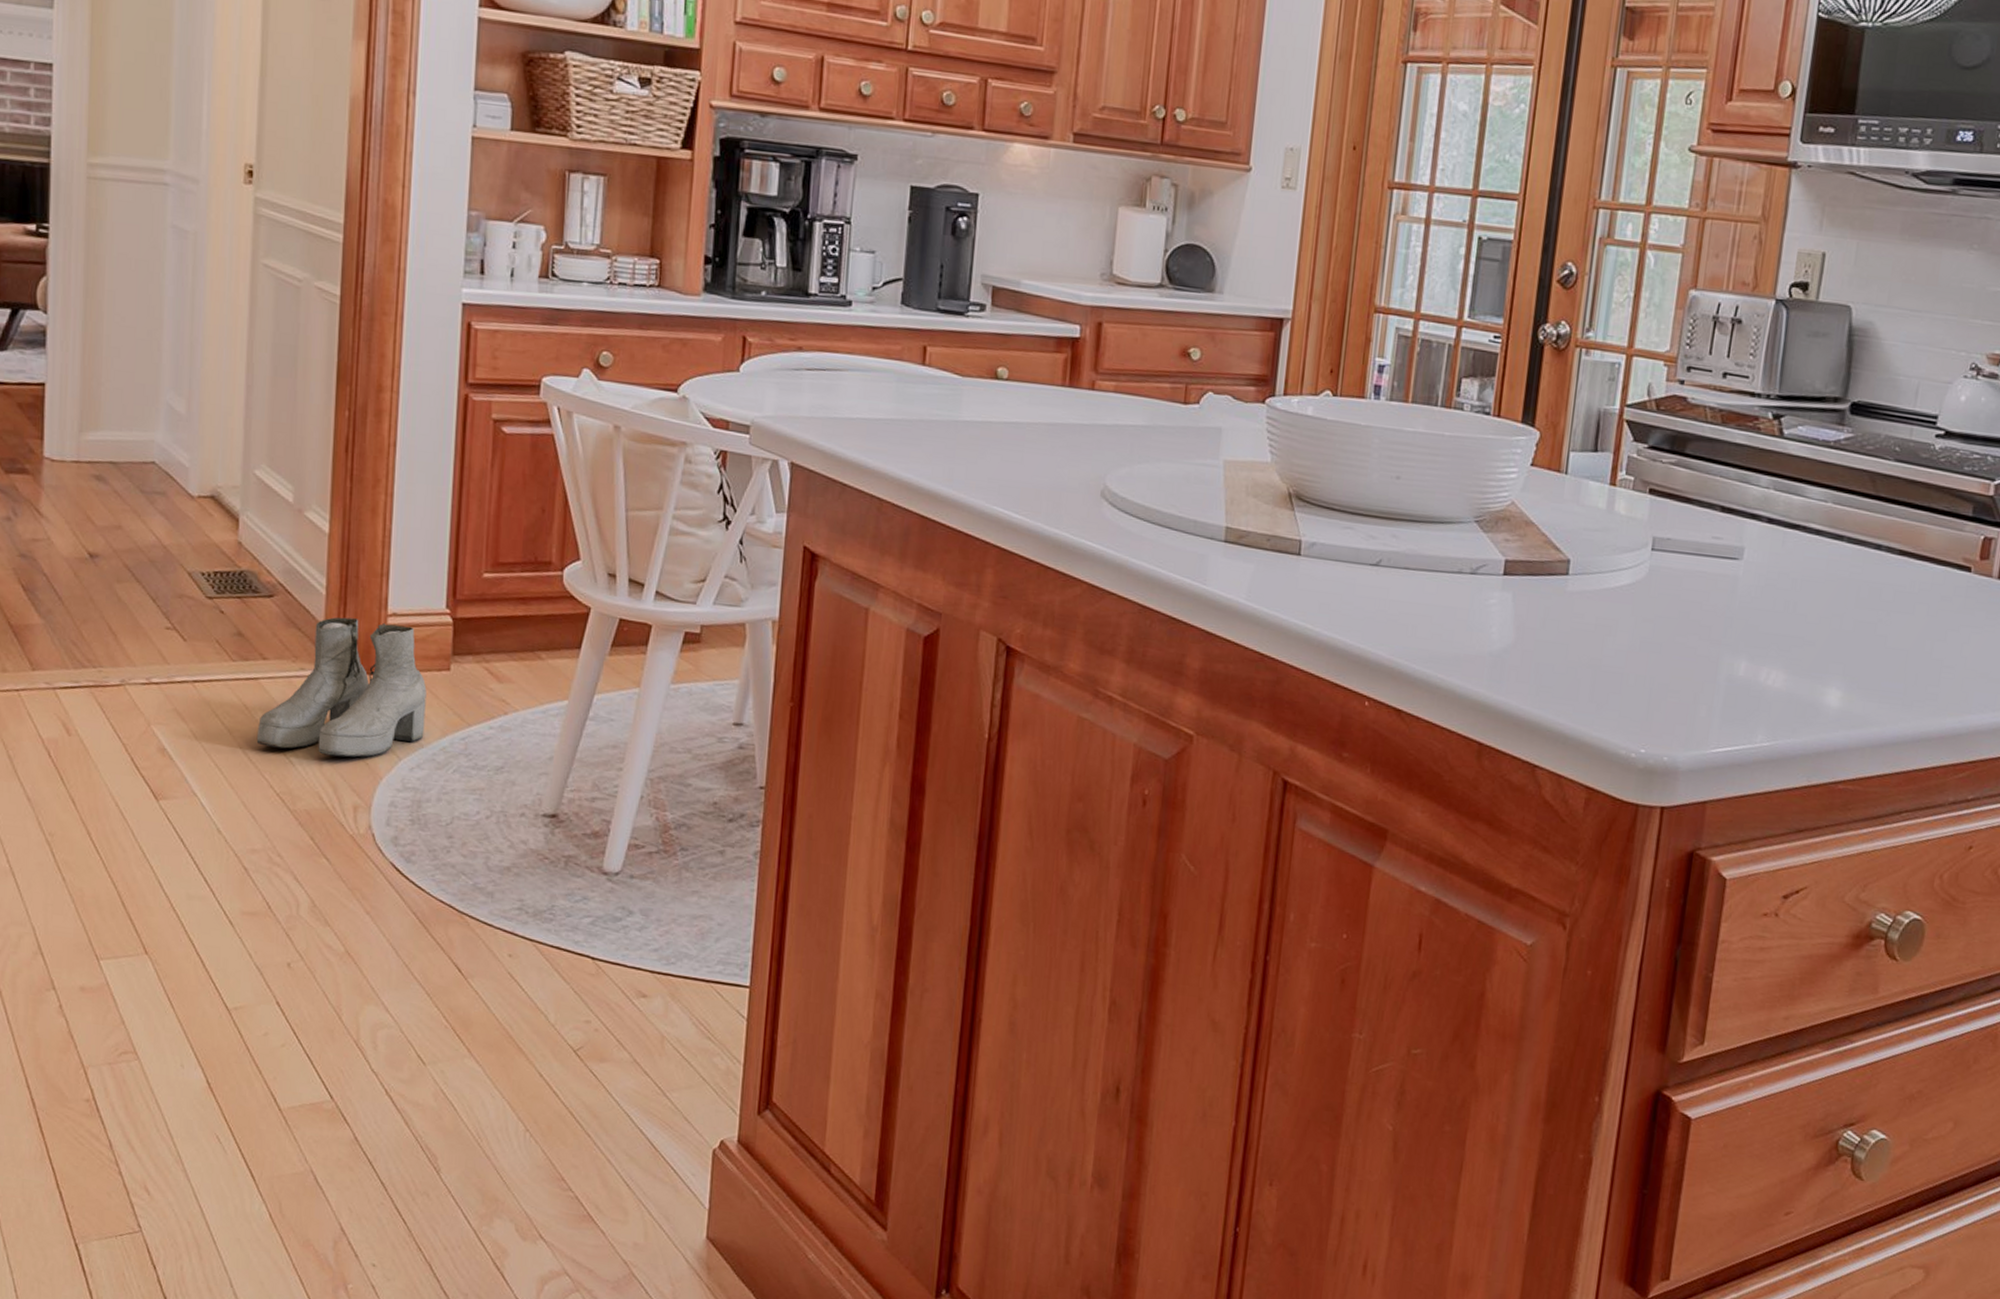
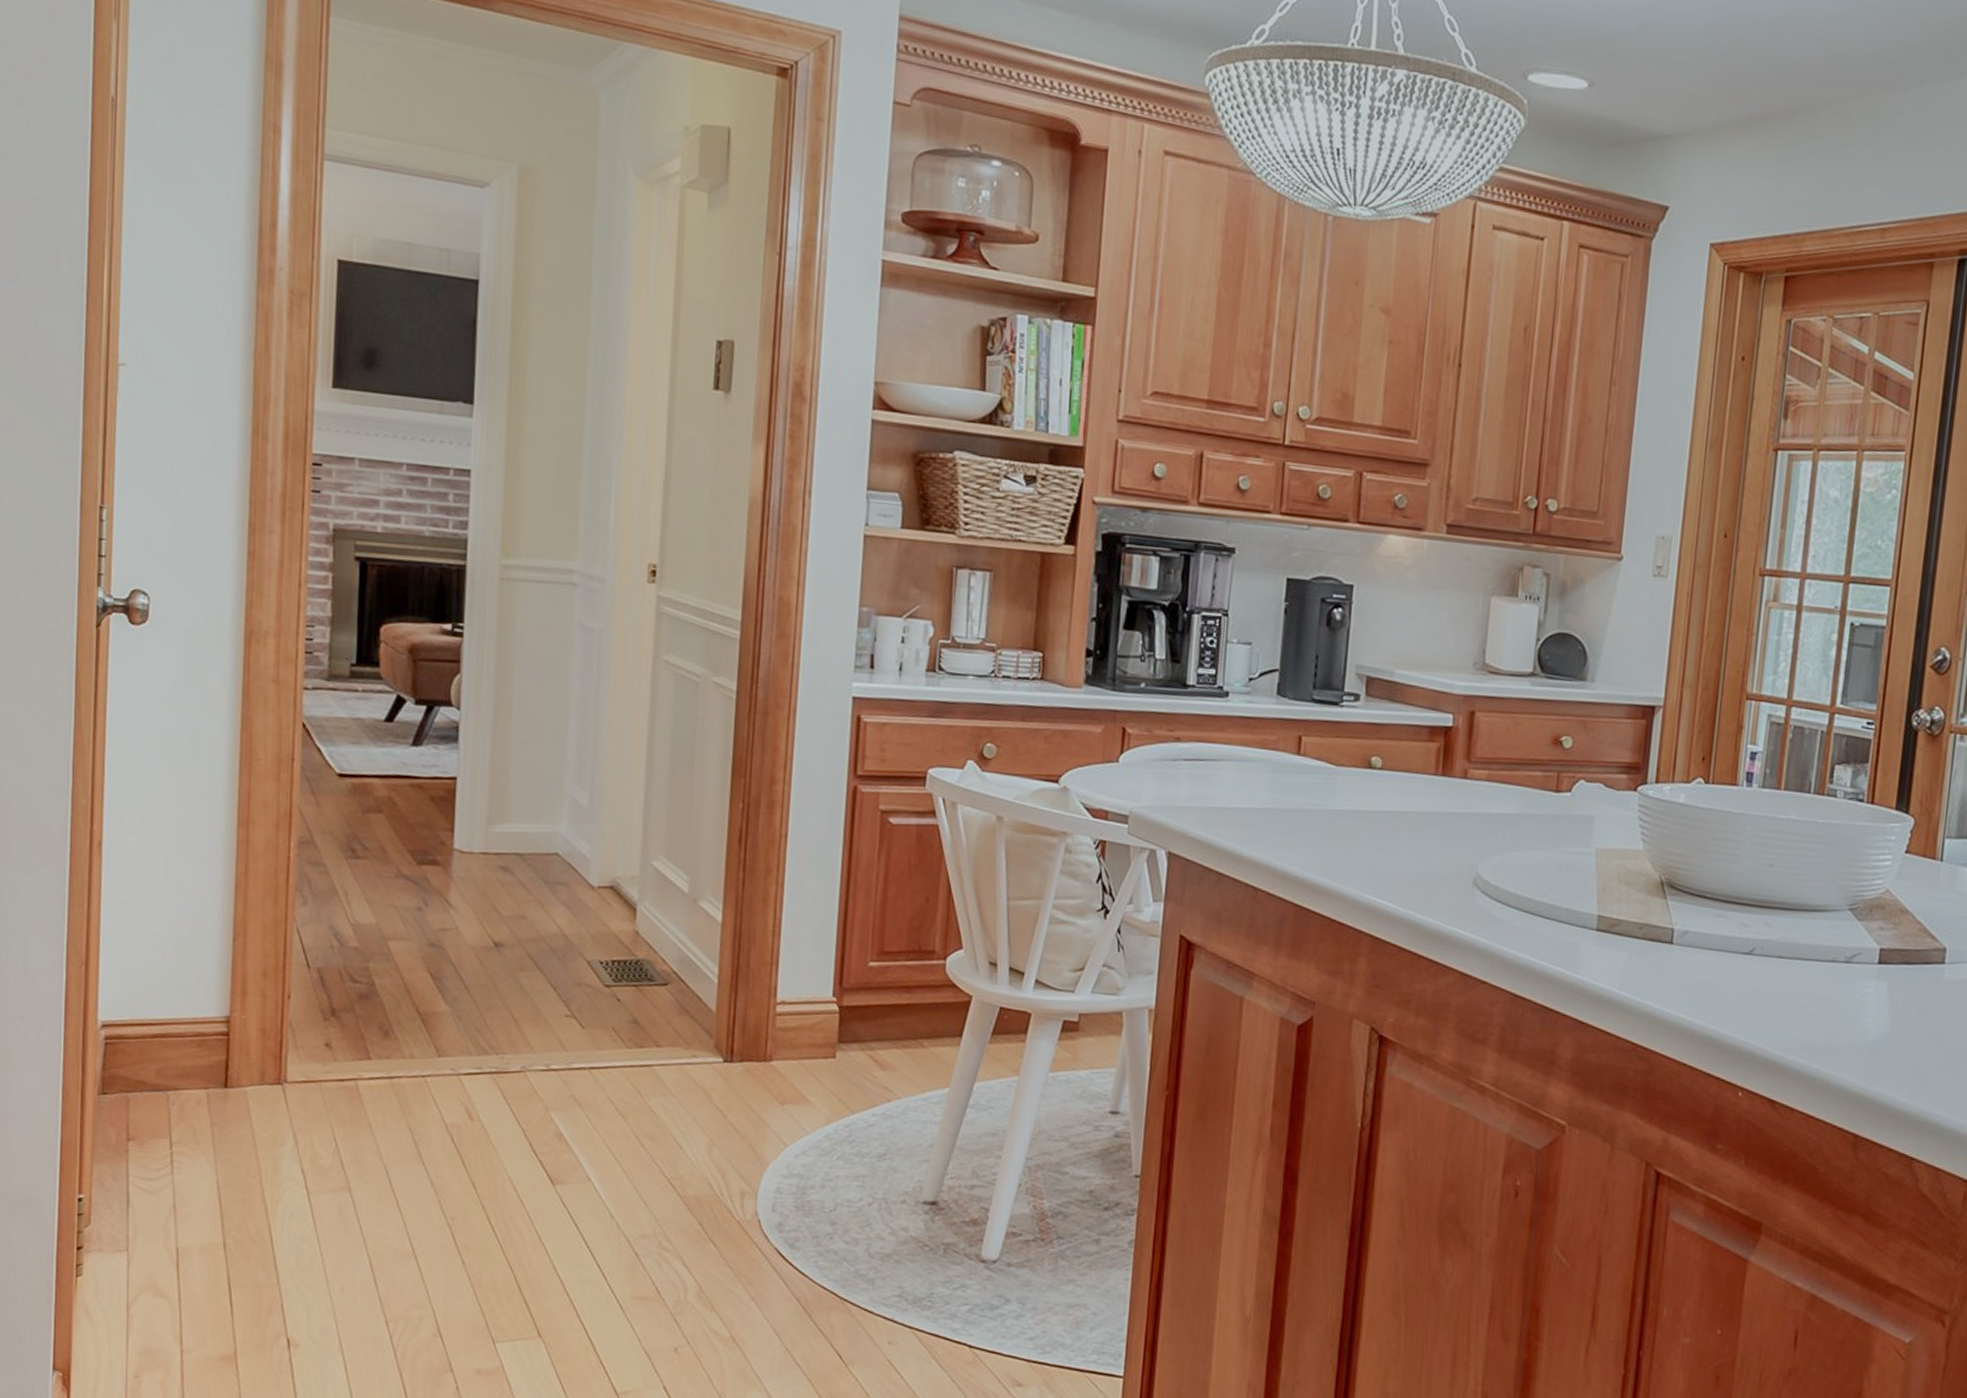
boots: present [256,617,427,758] -> none [649,1005,813,1144]

